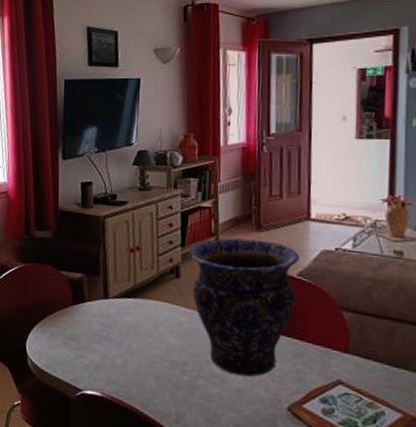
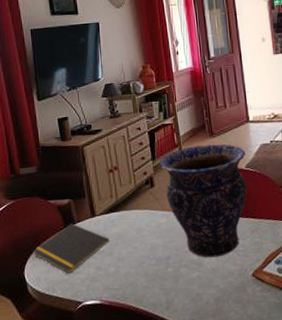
notepad: none [38,301,121,356] -> present [33,223,110,274]

